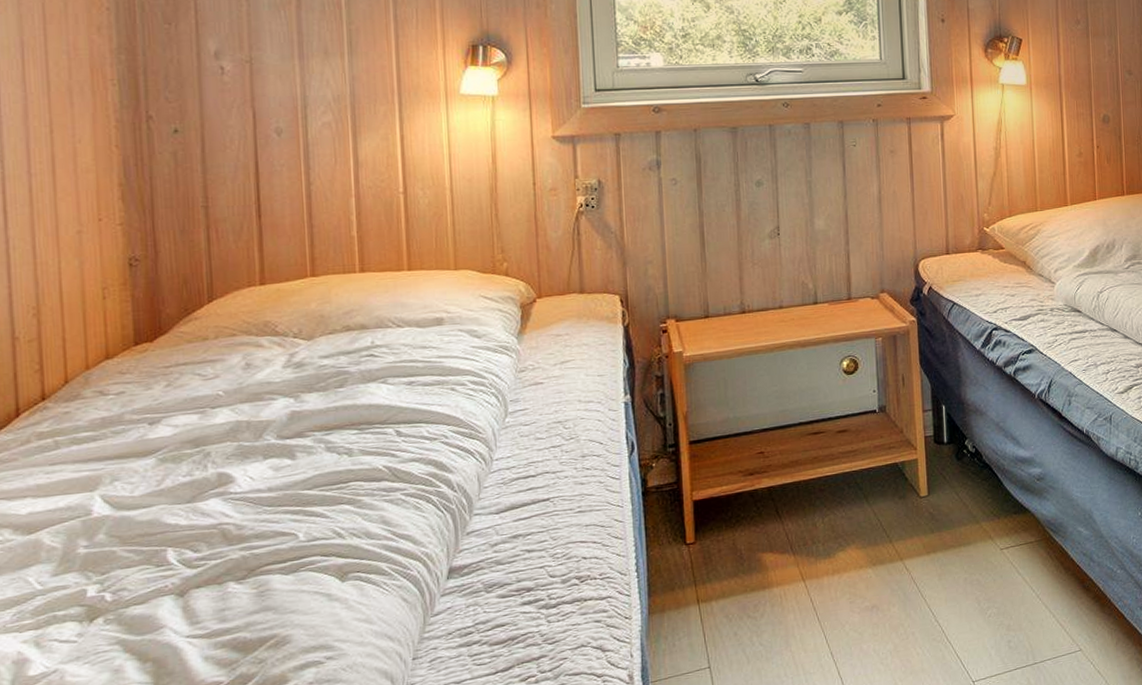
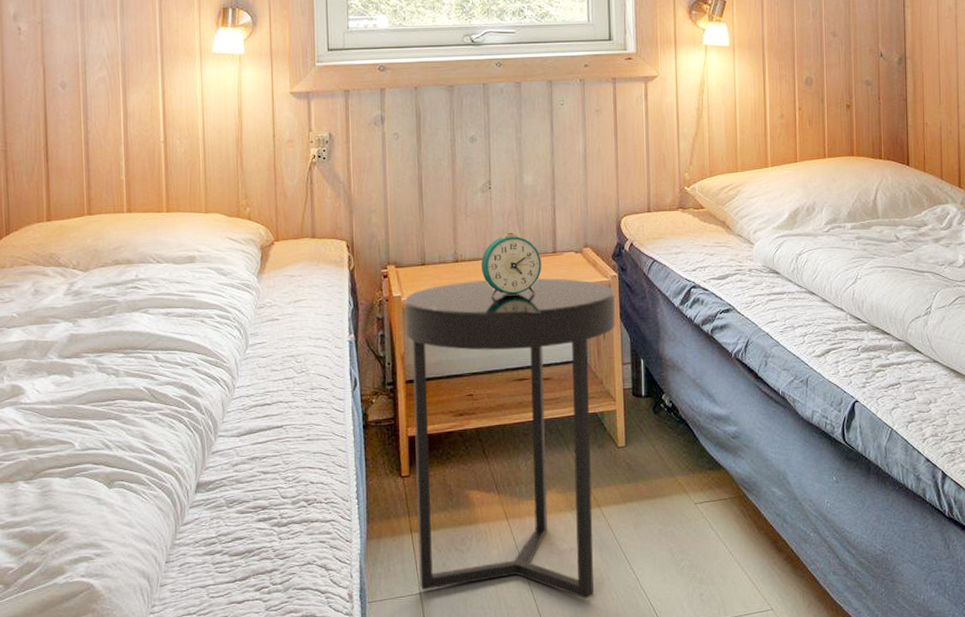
side table: none [686,326,916,663] -> present [404,278,616,599]
alarm clock: none [770,279,836,349] -> present [481,232,542,298]

